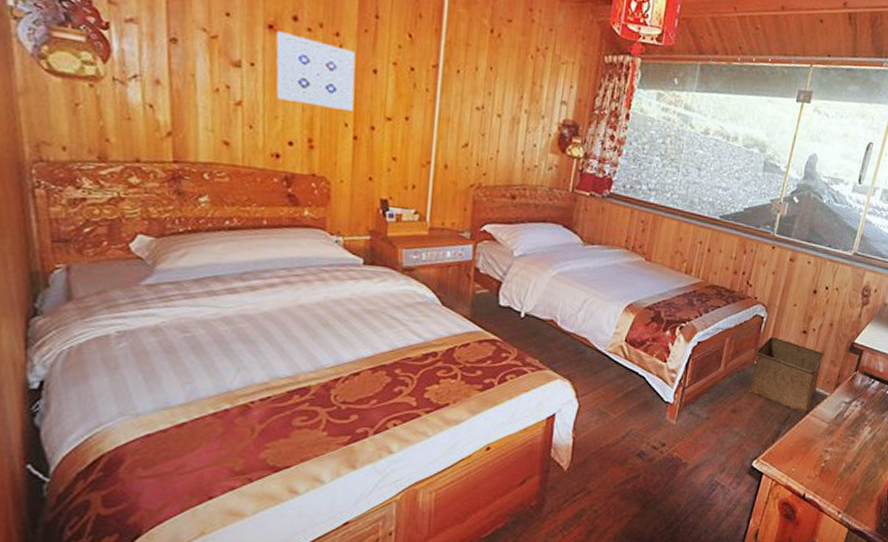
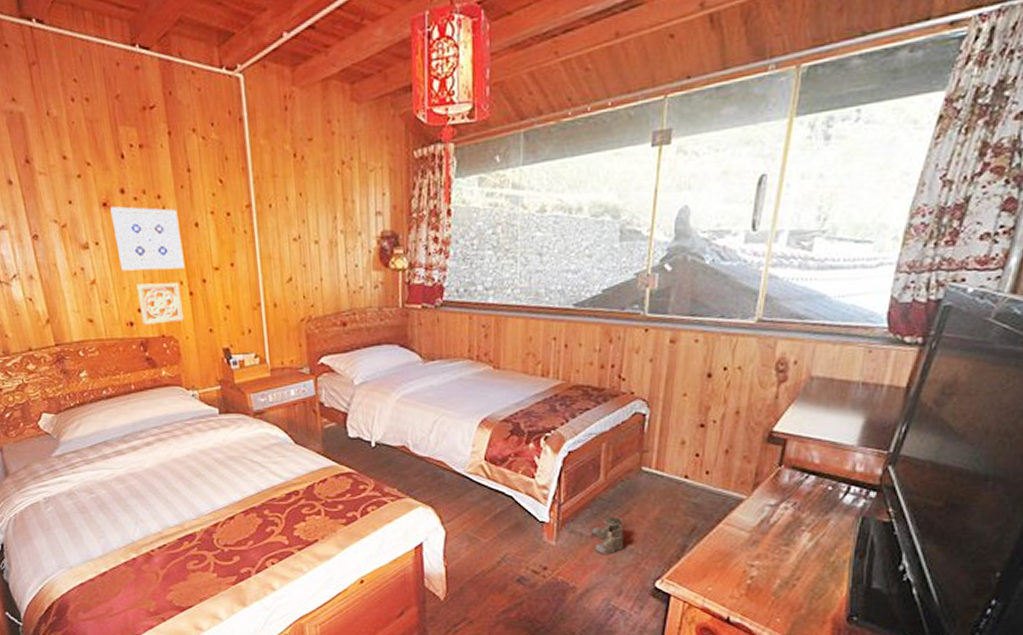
wall ornament: none [290,116,344,164] -> present [137,281,184,325]
boots: none [706,401,734,436] -> present [591,515,624,555]
storage bin: present [750,336,825,415] -> none [640,435,733,525]

